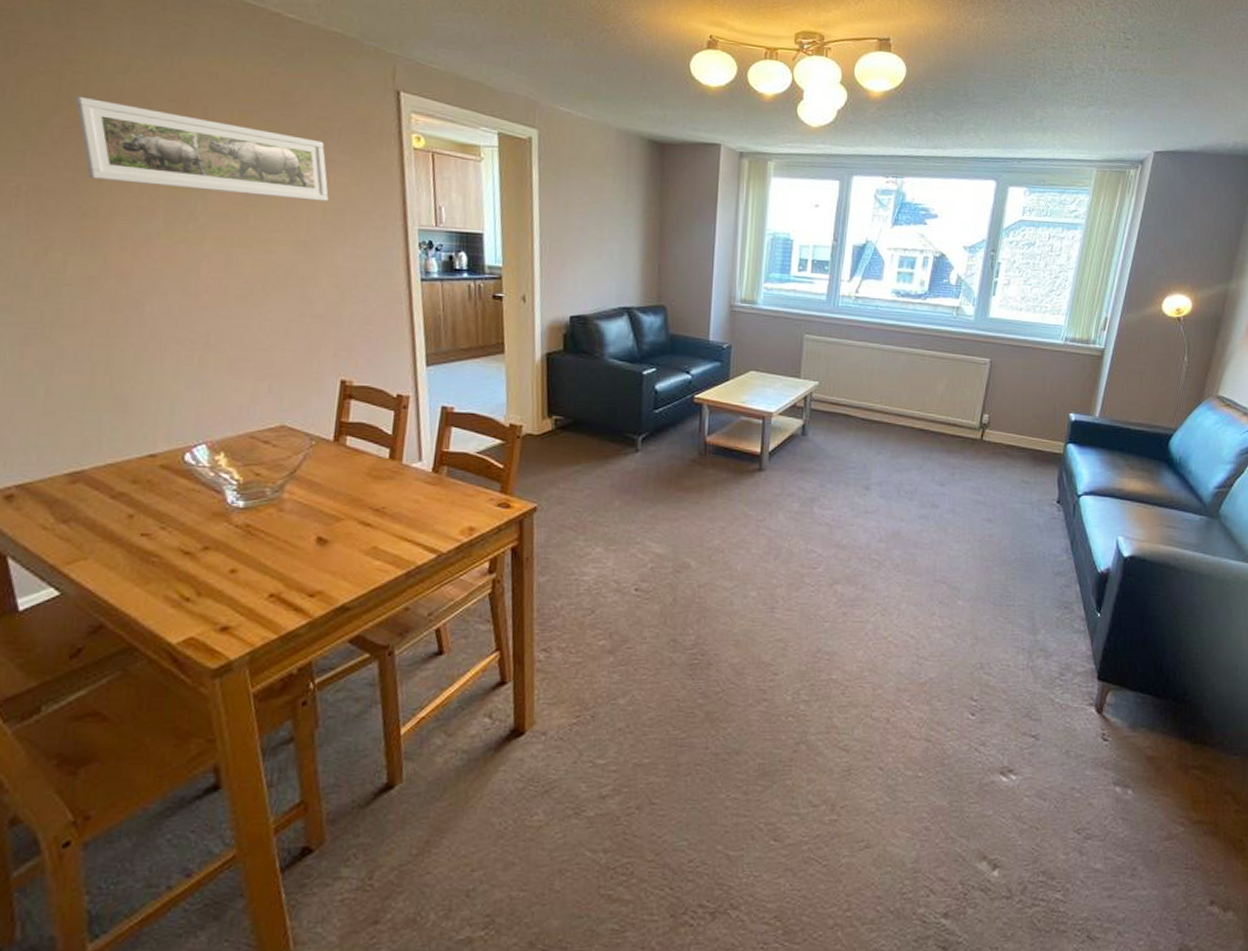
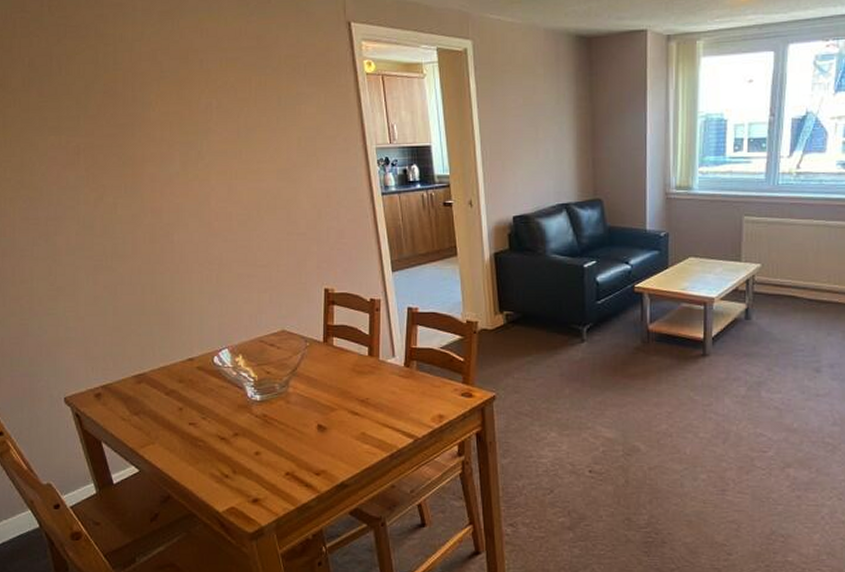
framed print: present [75,96,329,202] -> none [108,64,301,133]

